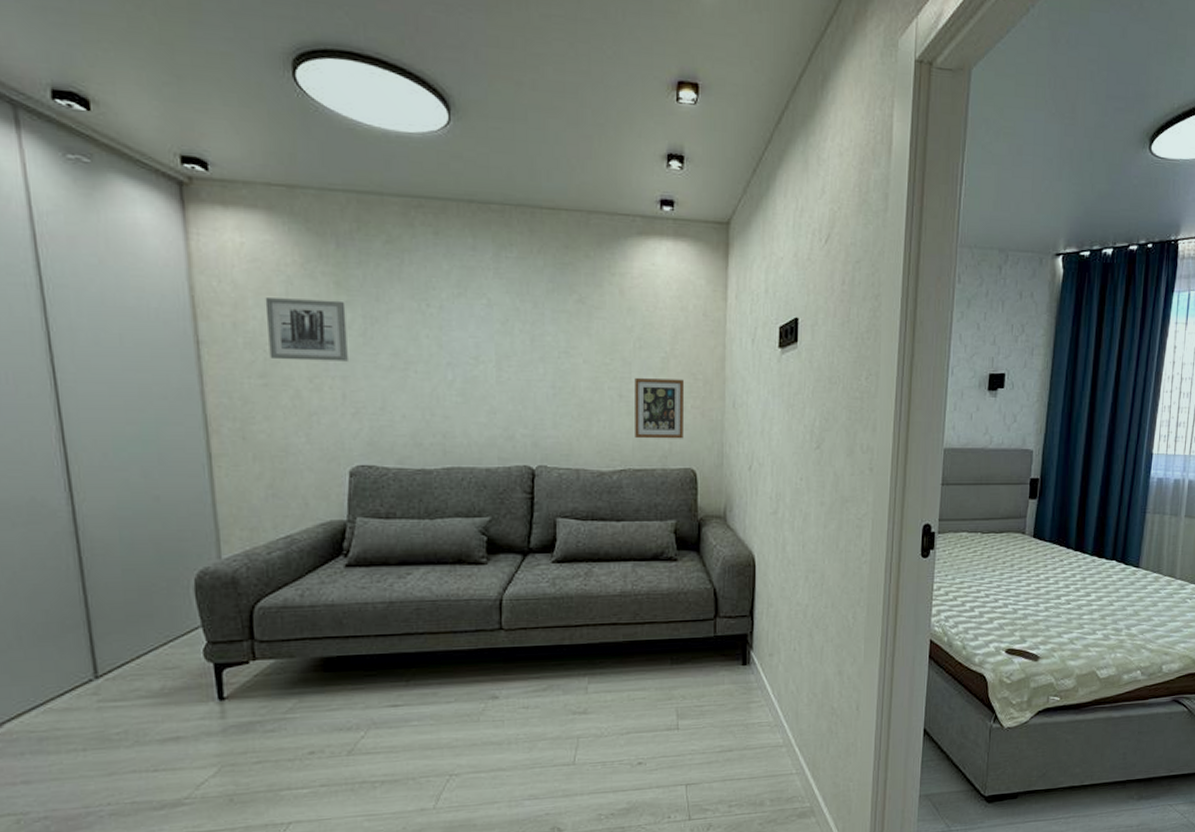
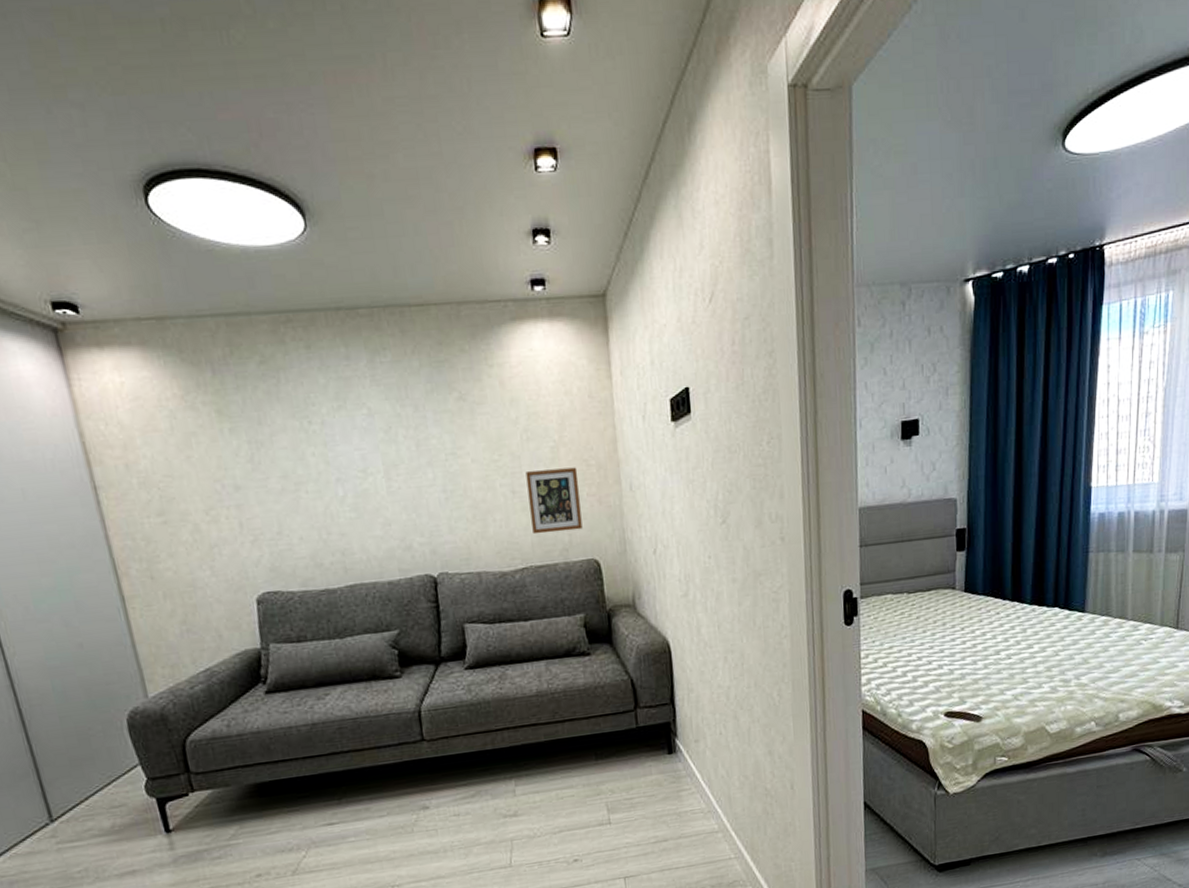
wall art: present [265,298,348,362] -> none [151,428,240,497]

